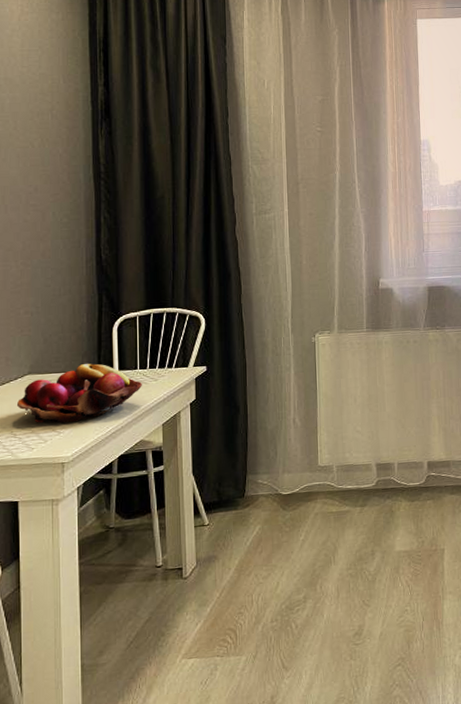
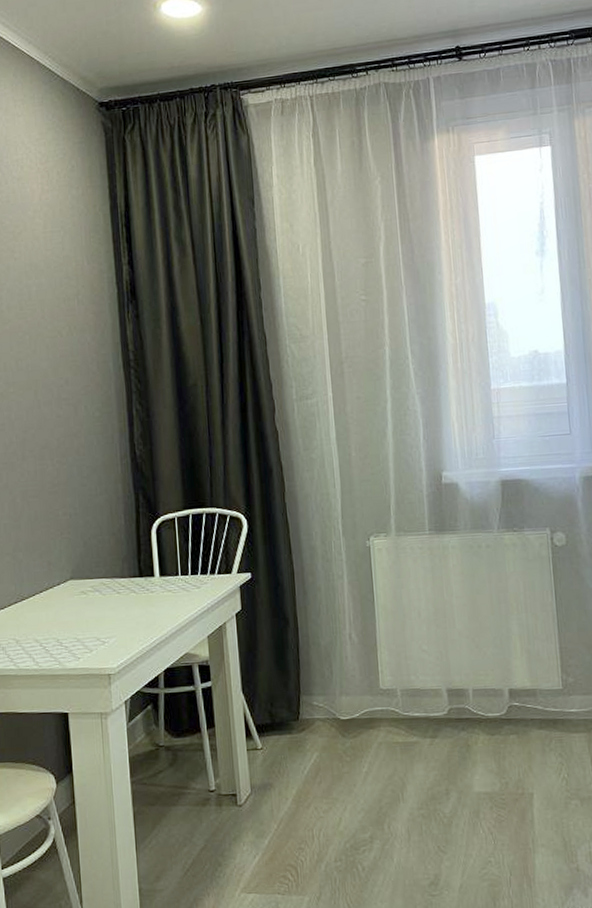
fruit basket: present [17,363,143,424] -> none [61,568,186,633]

